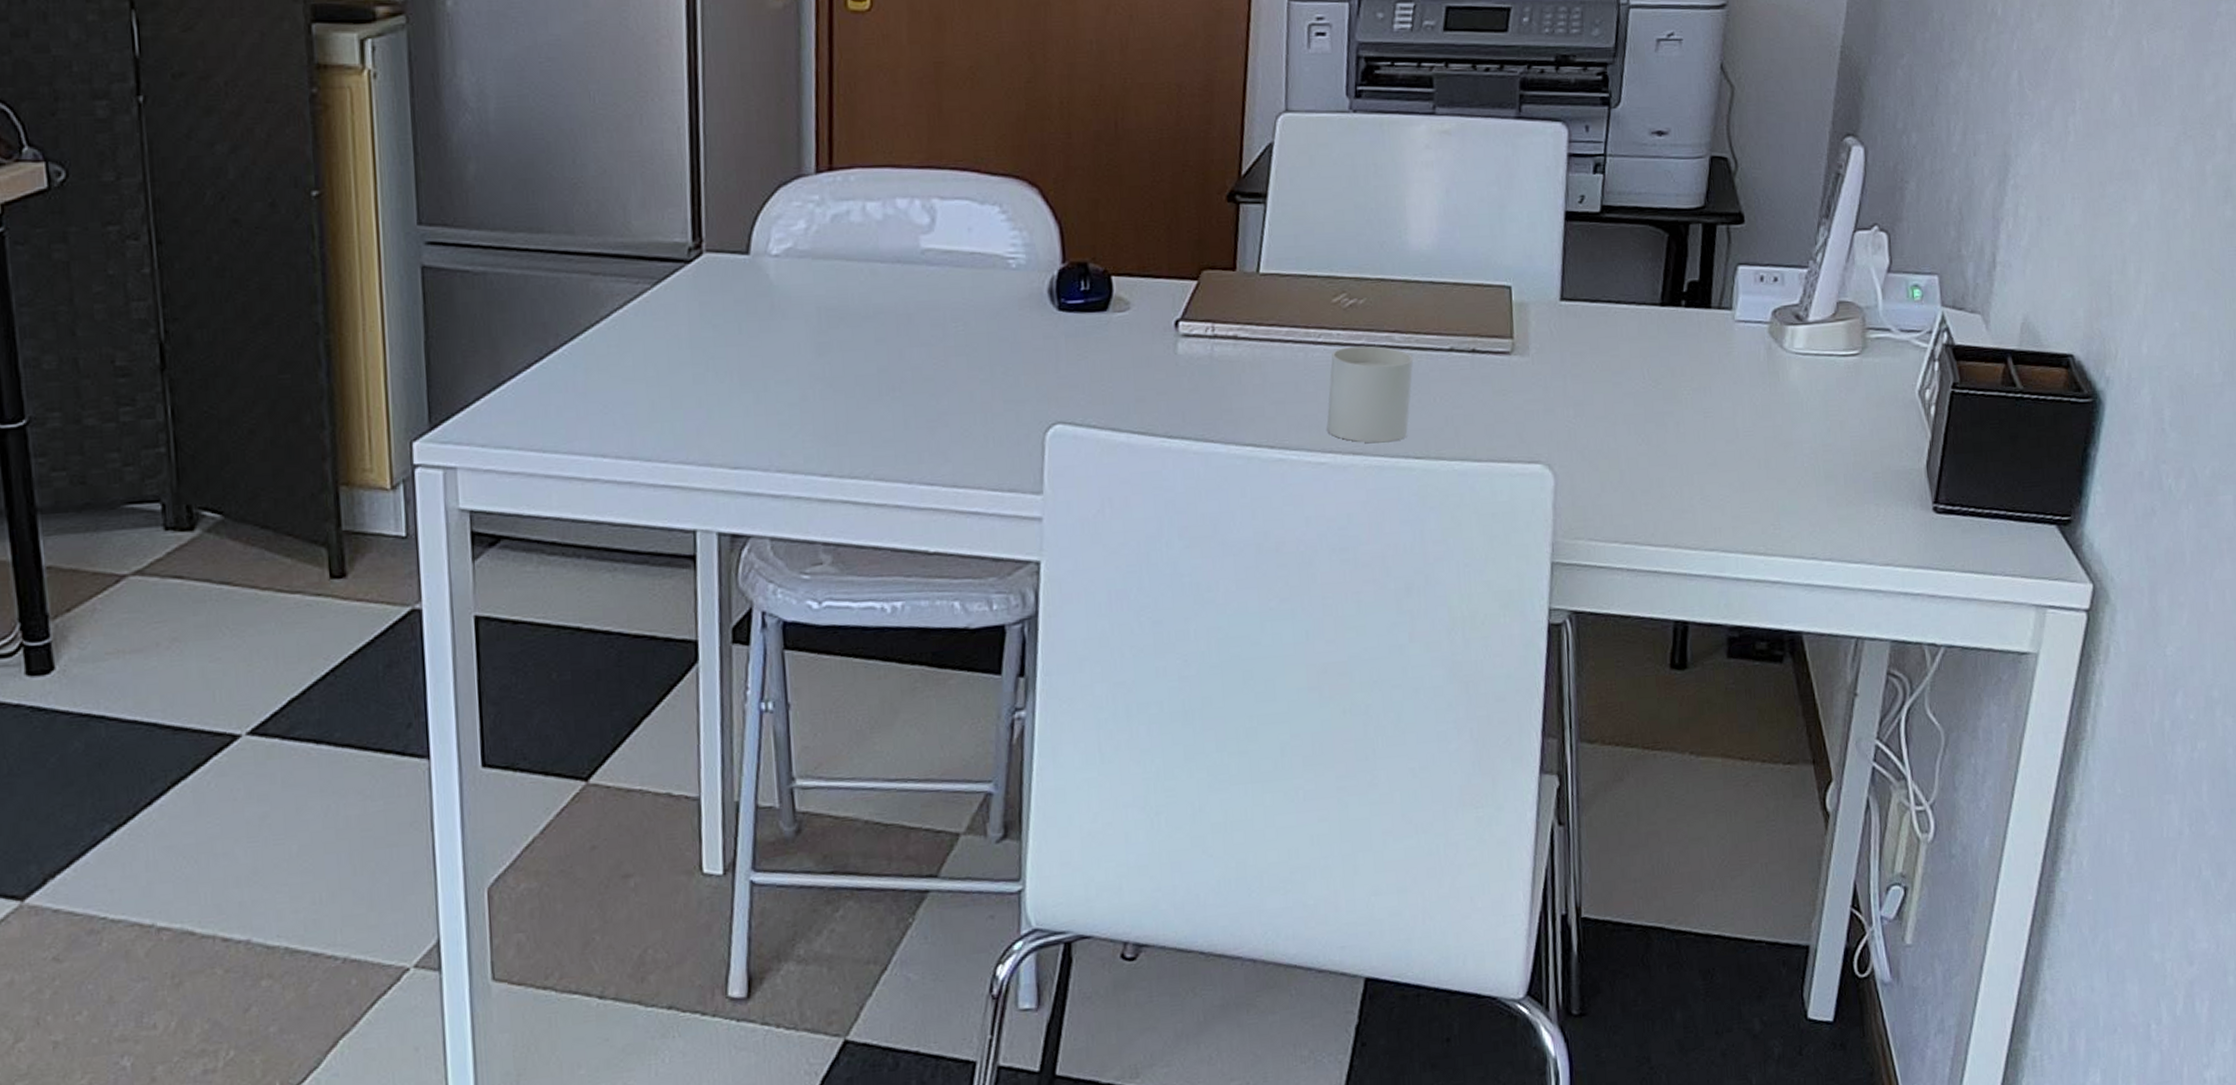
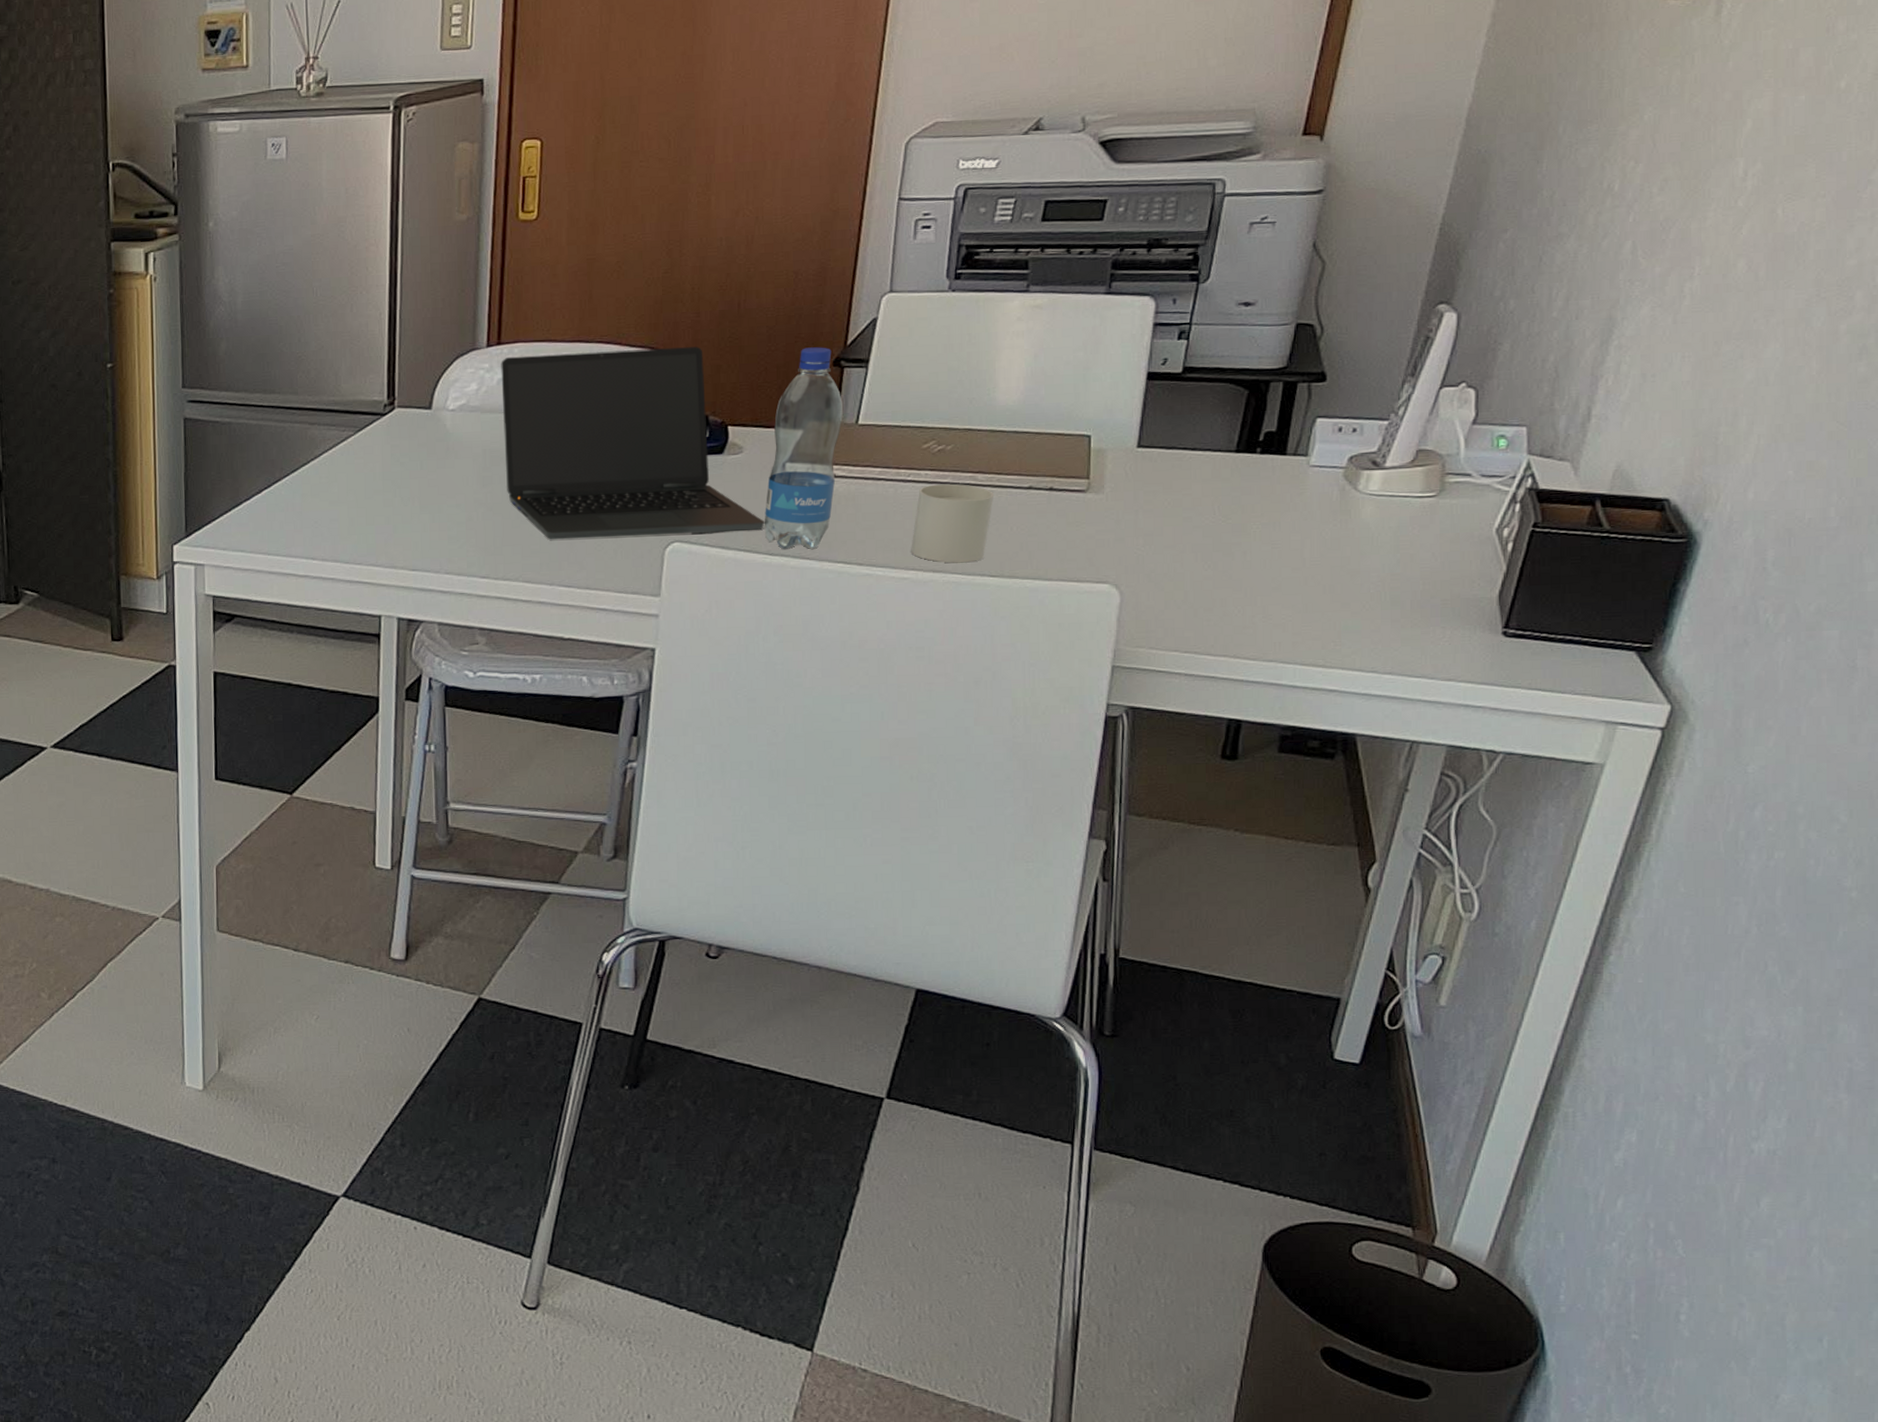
laptop: none [834,176,1161,424] -> present [501,346,765,540]
bottle: none [1159,177,1242,431] -> present [764,347,843,550]

